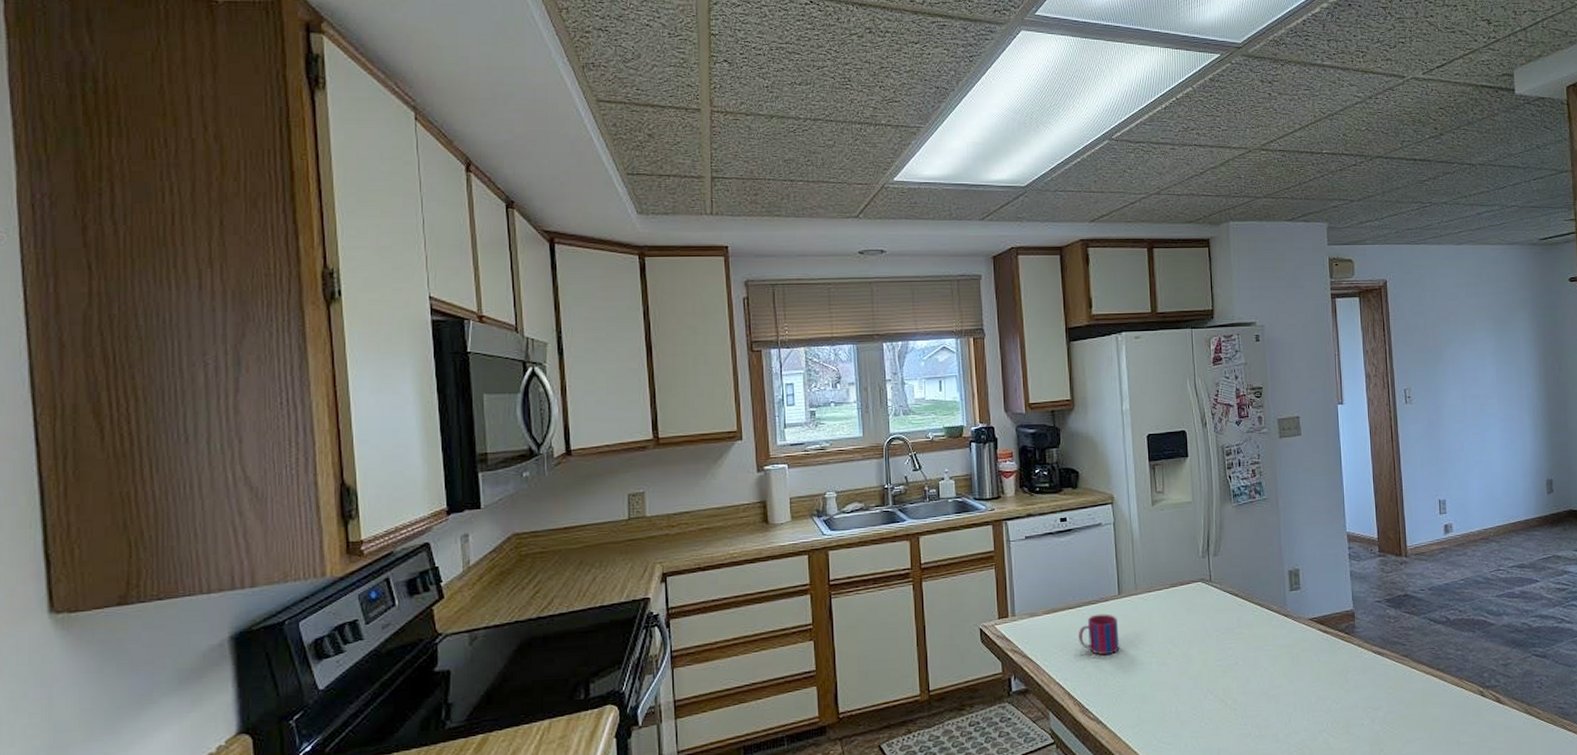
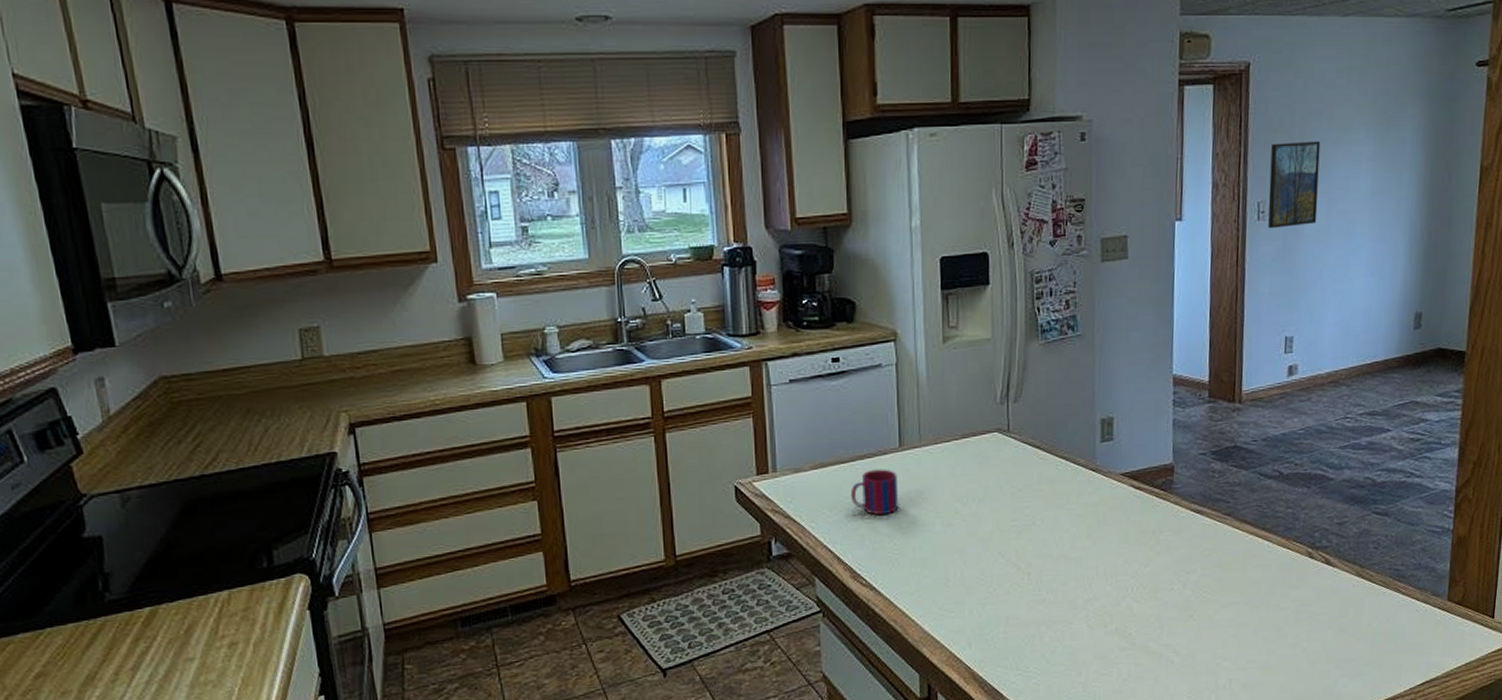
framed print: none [1411,340,1455,411] -> present [1268,141,1321,229]

